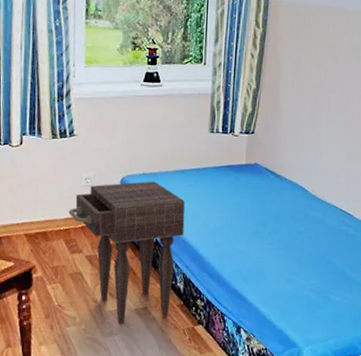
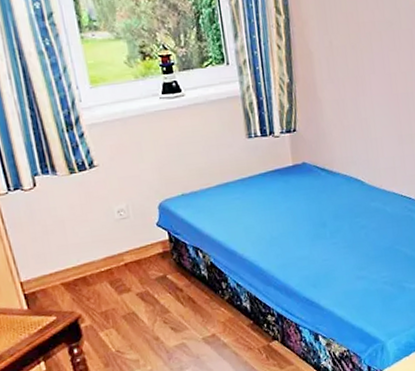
nightstand: present [68,181,186,325] -> none [106,200,240,358]

